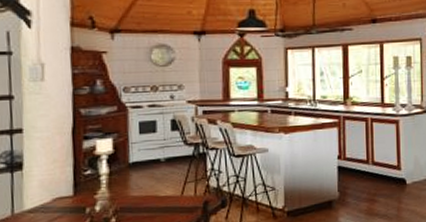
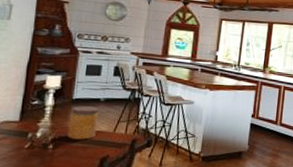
jar: none [129,169,162,209] -> present [67,106,100,140]

